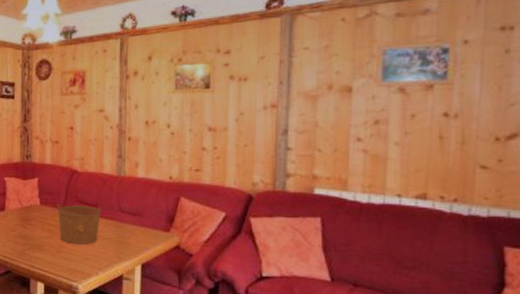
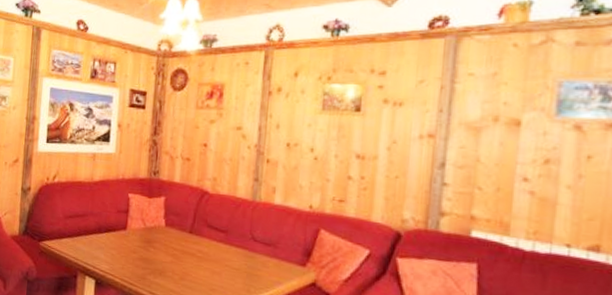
basket: present [57,204,101,245] -> none [183,227,232,274]

